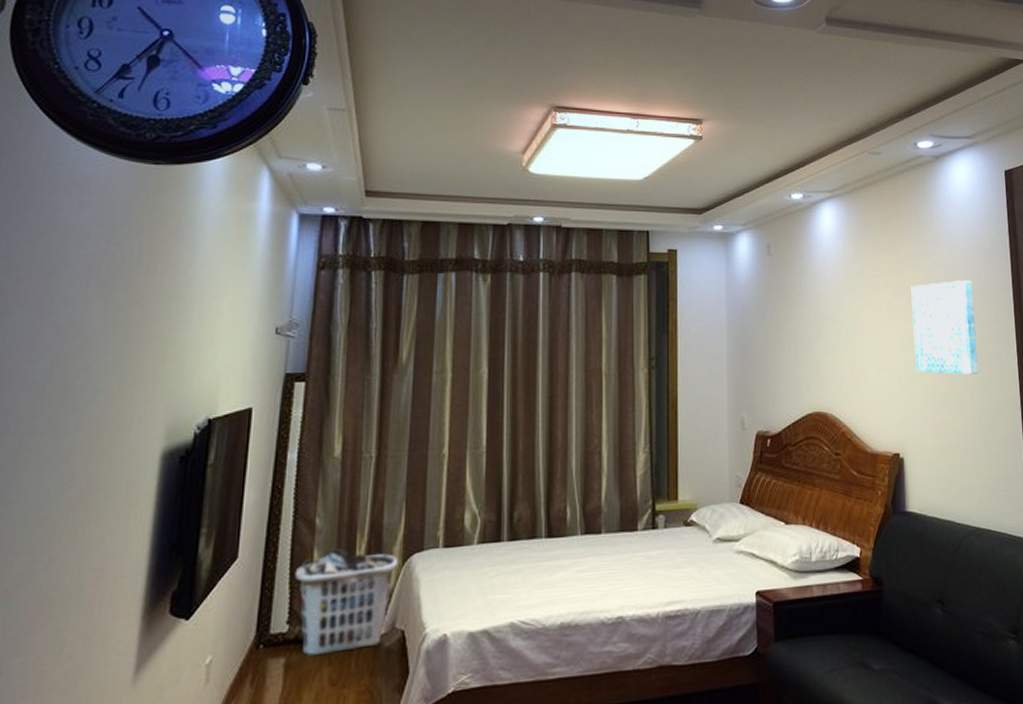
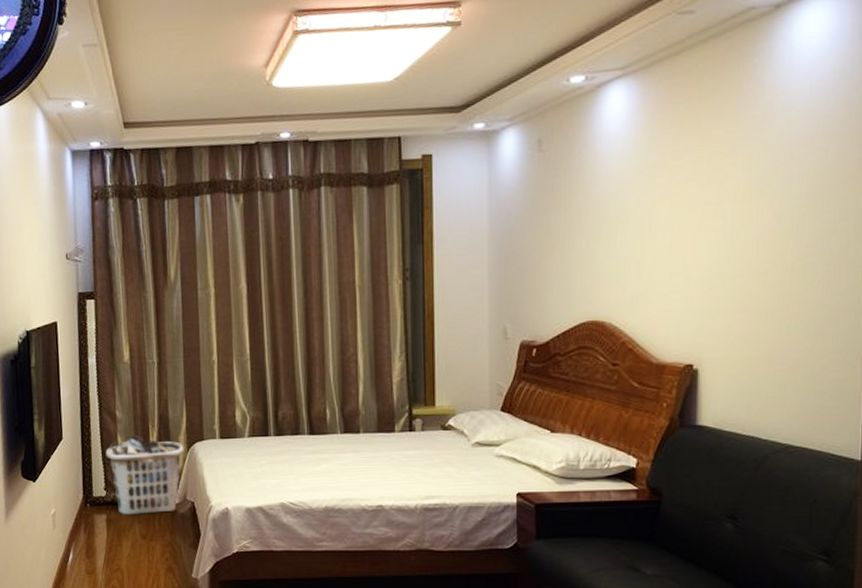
wall art: present [911,280,979,374] -> none [722,162,814,277]

